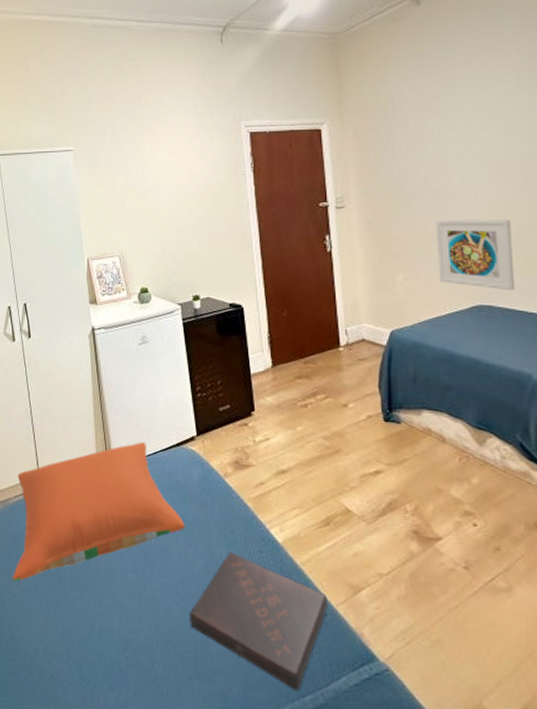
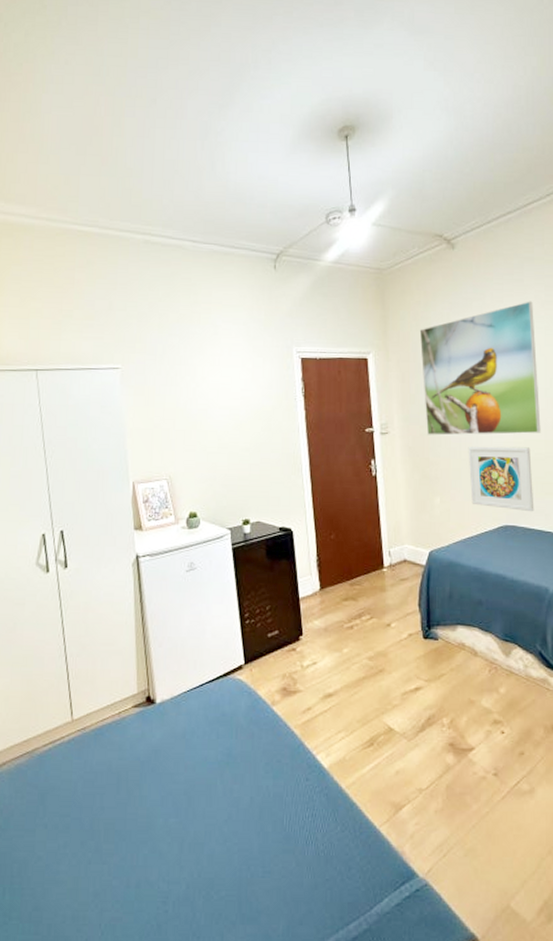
pillow: present [13,442,186,582] -> none [38,675,232,842]
book: present [189,552,328,691] -> none [233,783,371,920]
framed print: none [379,56,524,209] -> present [419,301,541,436]

